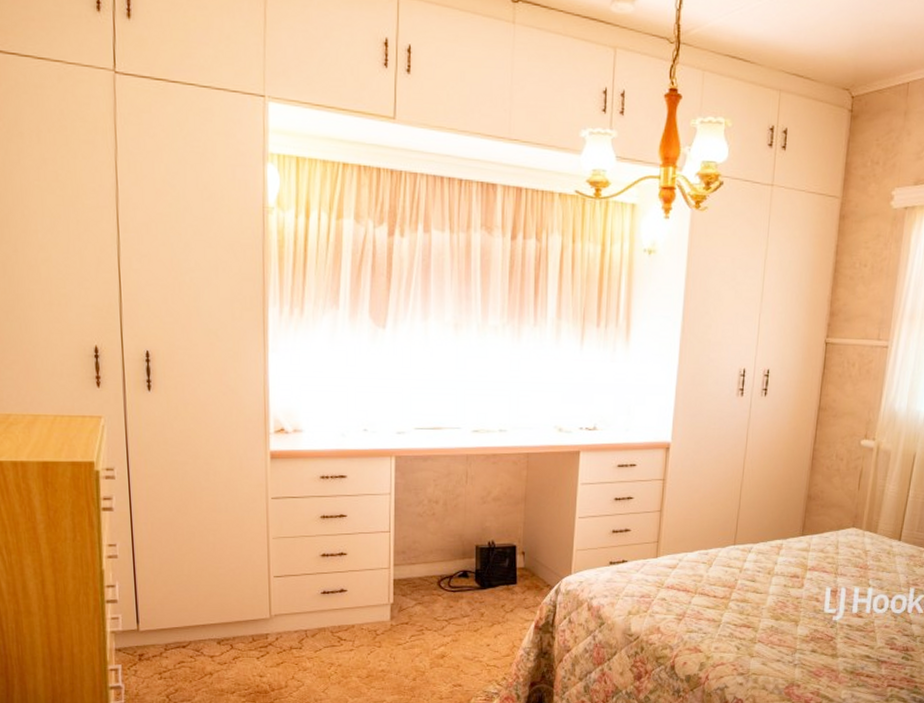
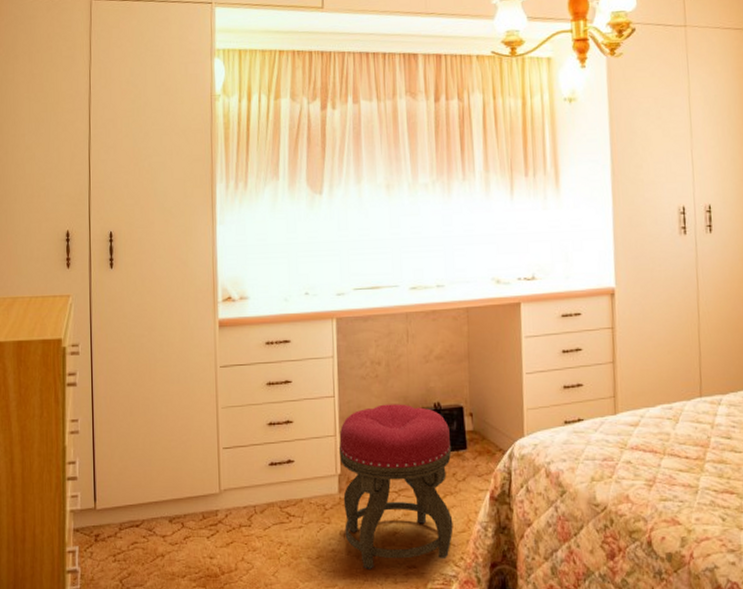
stool: none [393,541,502,687] -> present [339,404,453,569]

